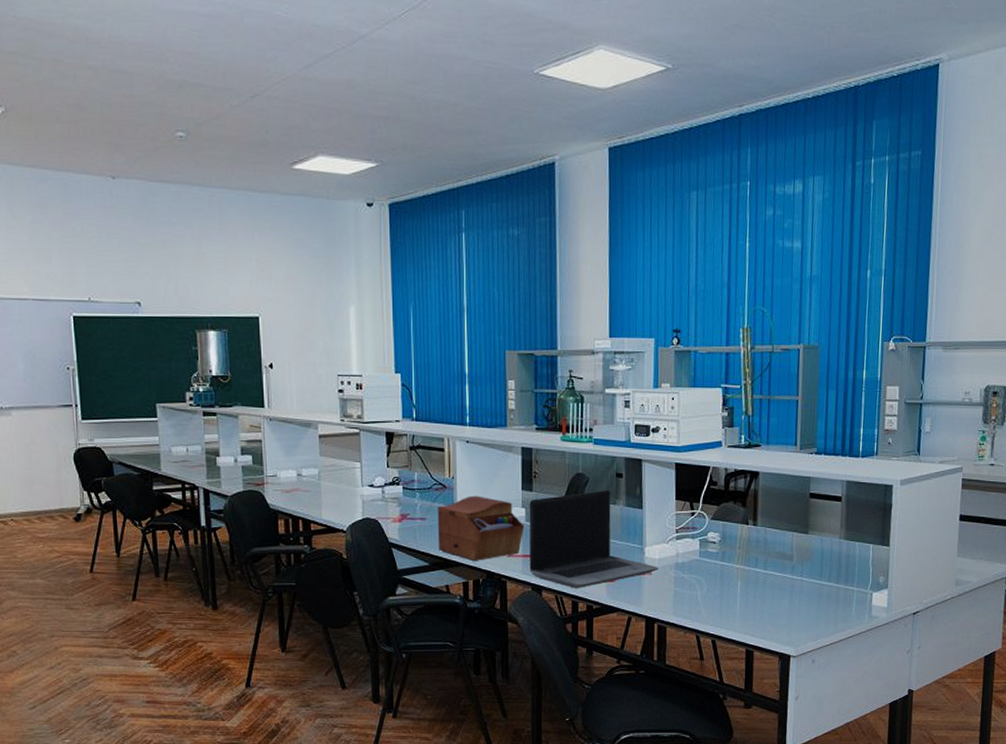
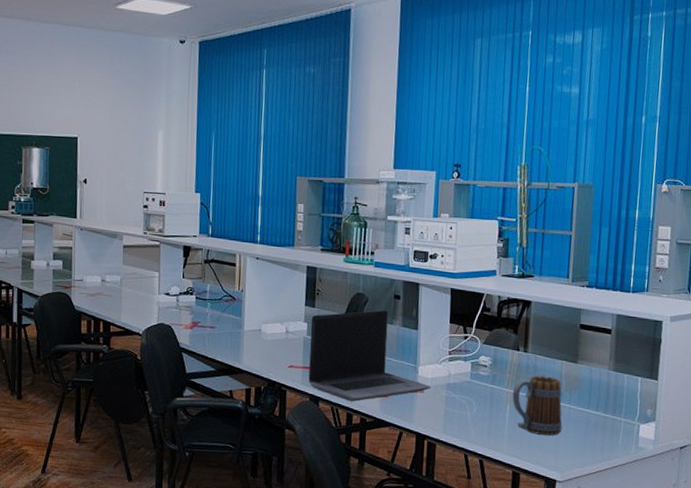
sewing box: present [437,495,525,561] -> none [225,308,306,369]
mug: none [743,549,795,610] -> present [512,375,563,436]

